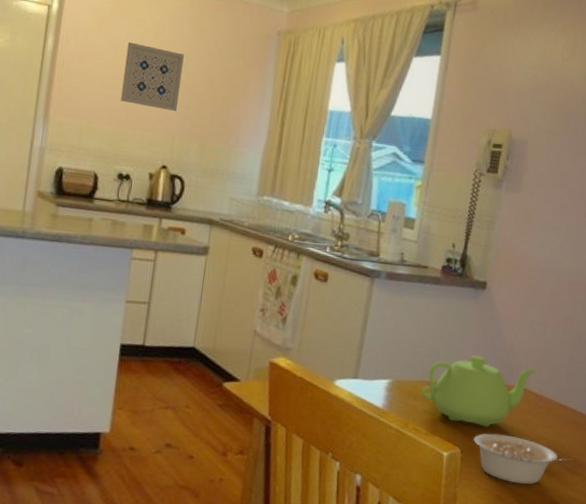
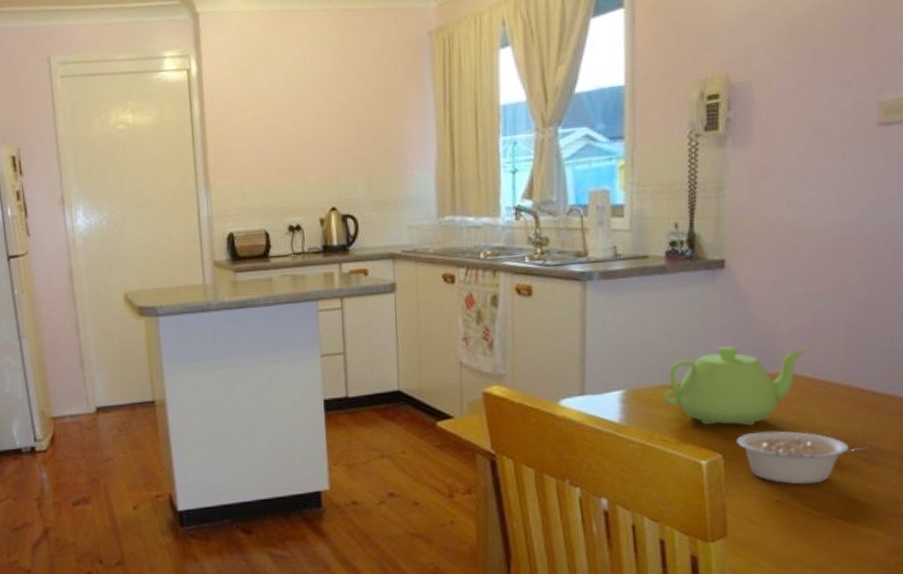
wall art: present [121,41,184,111] -> none [272,84,336,151]

